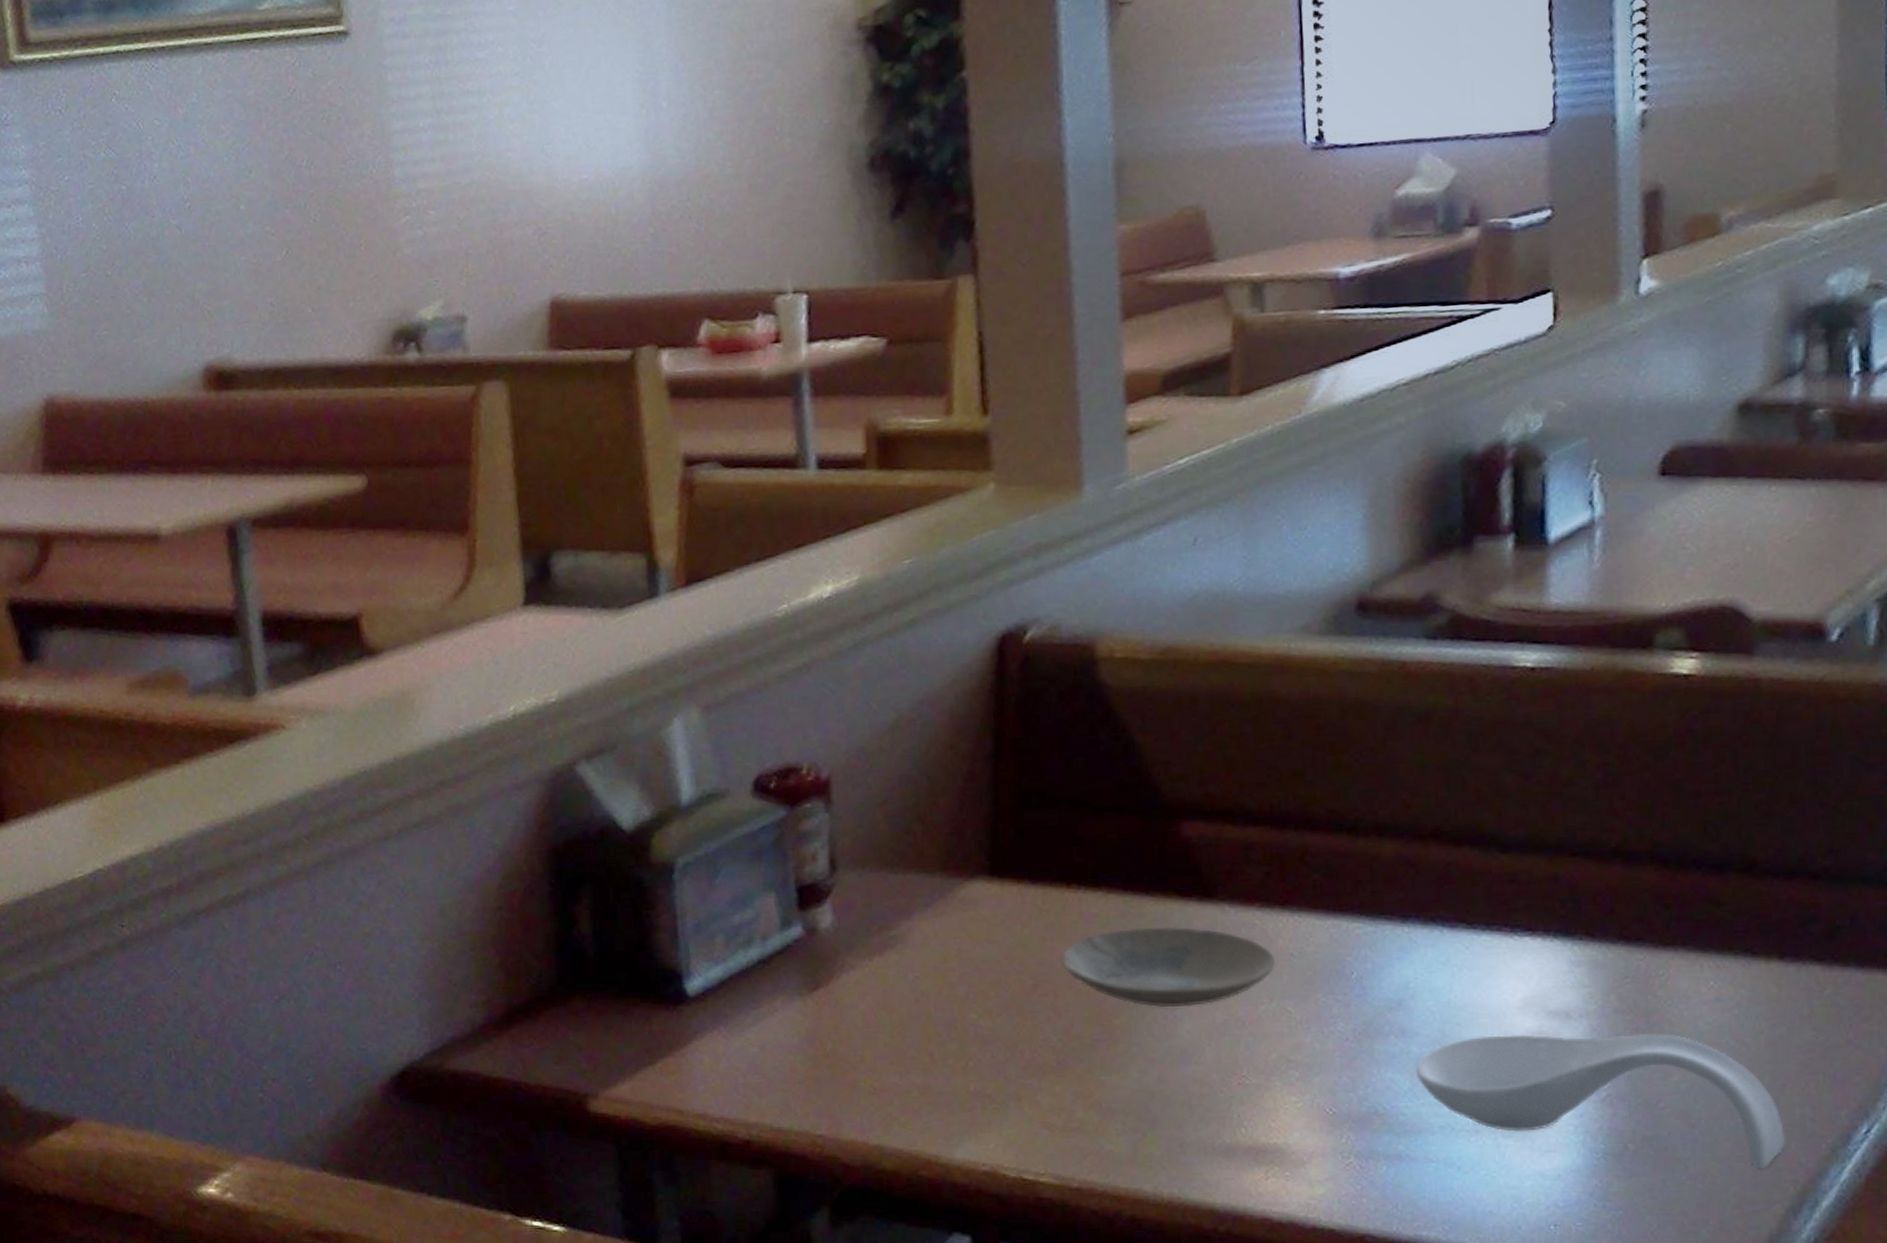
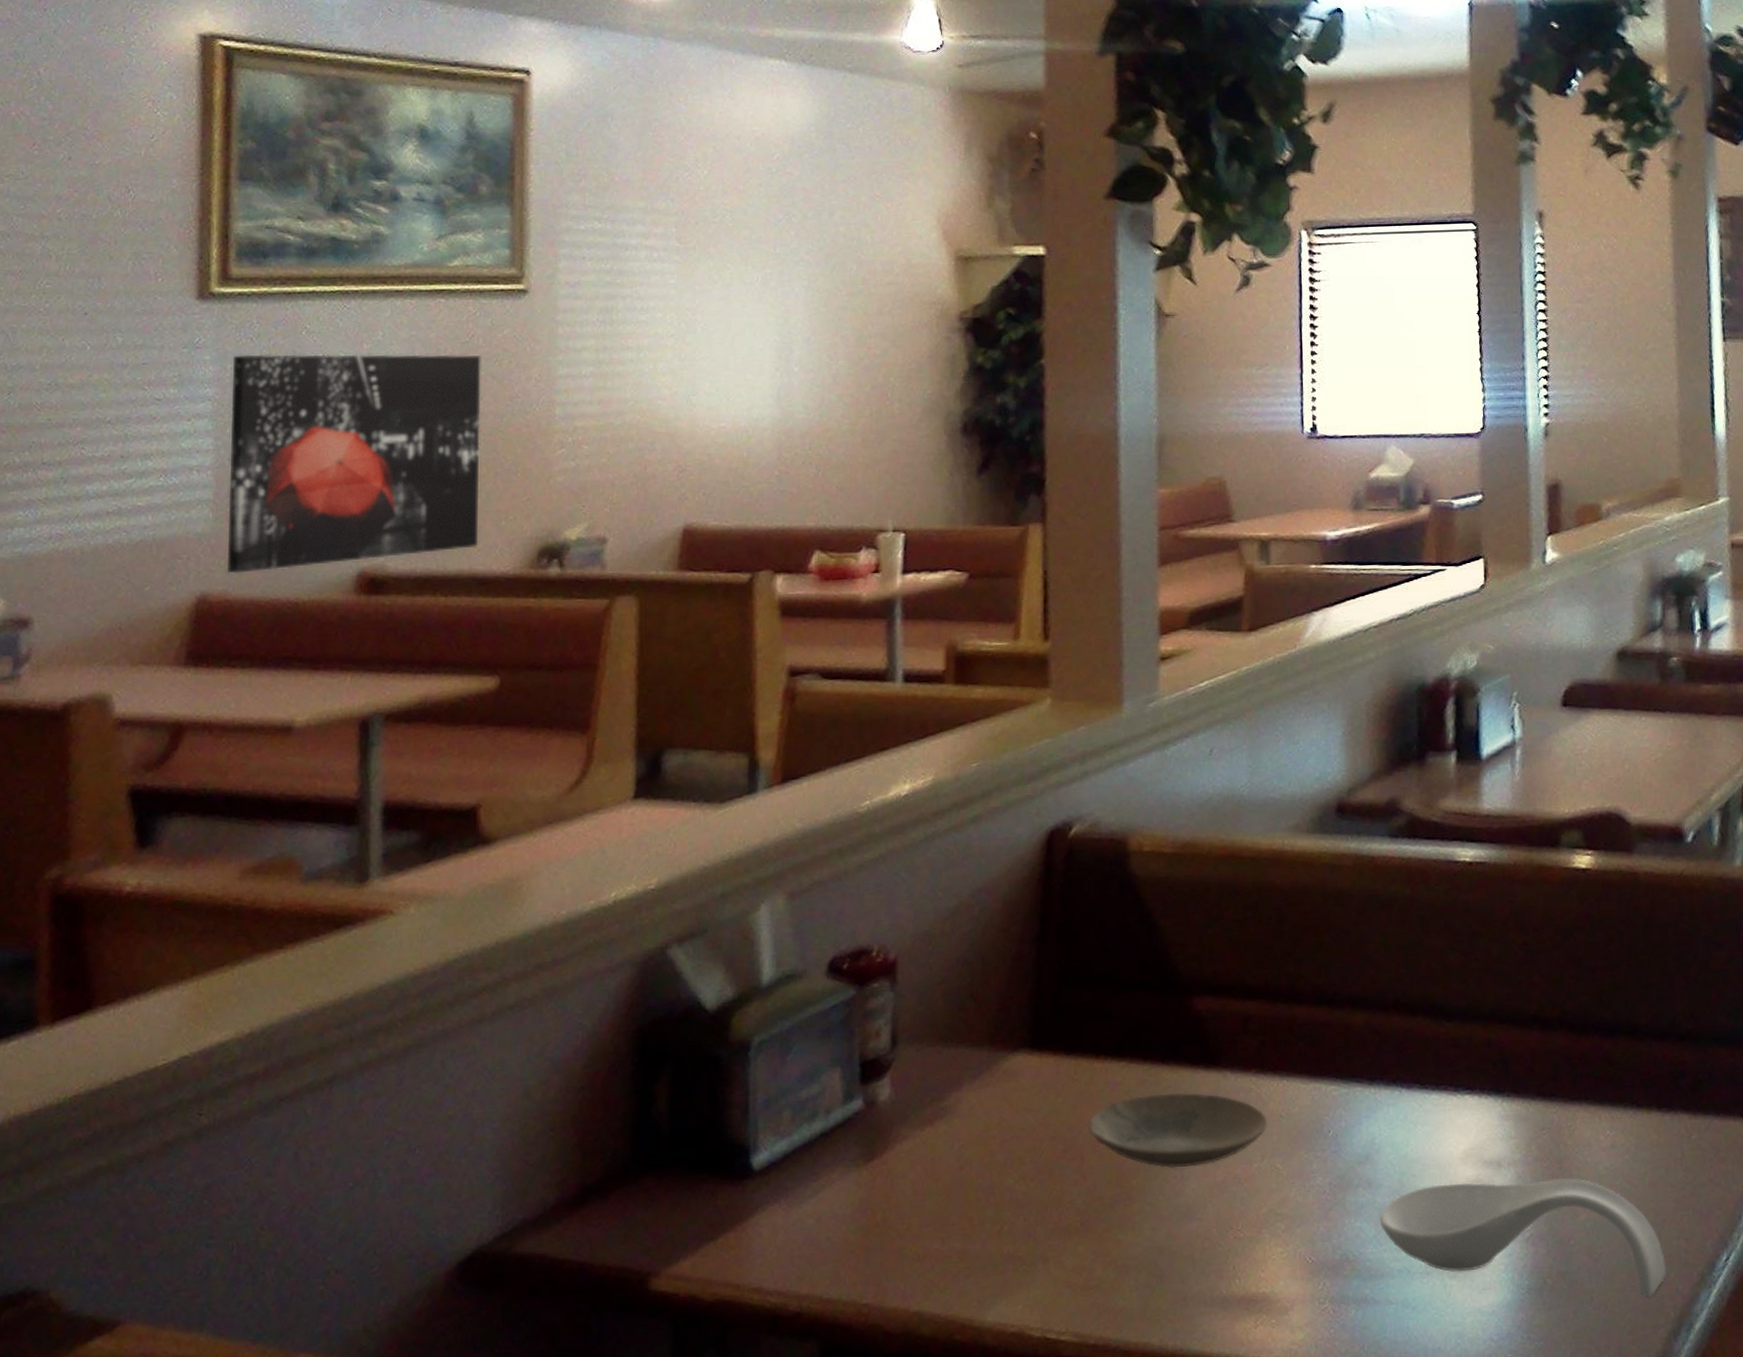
wall art: none [44,113,328,373] -> present [228,354,481,574]

